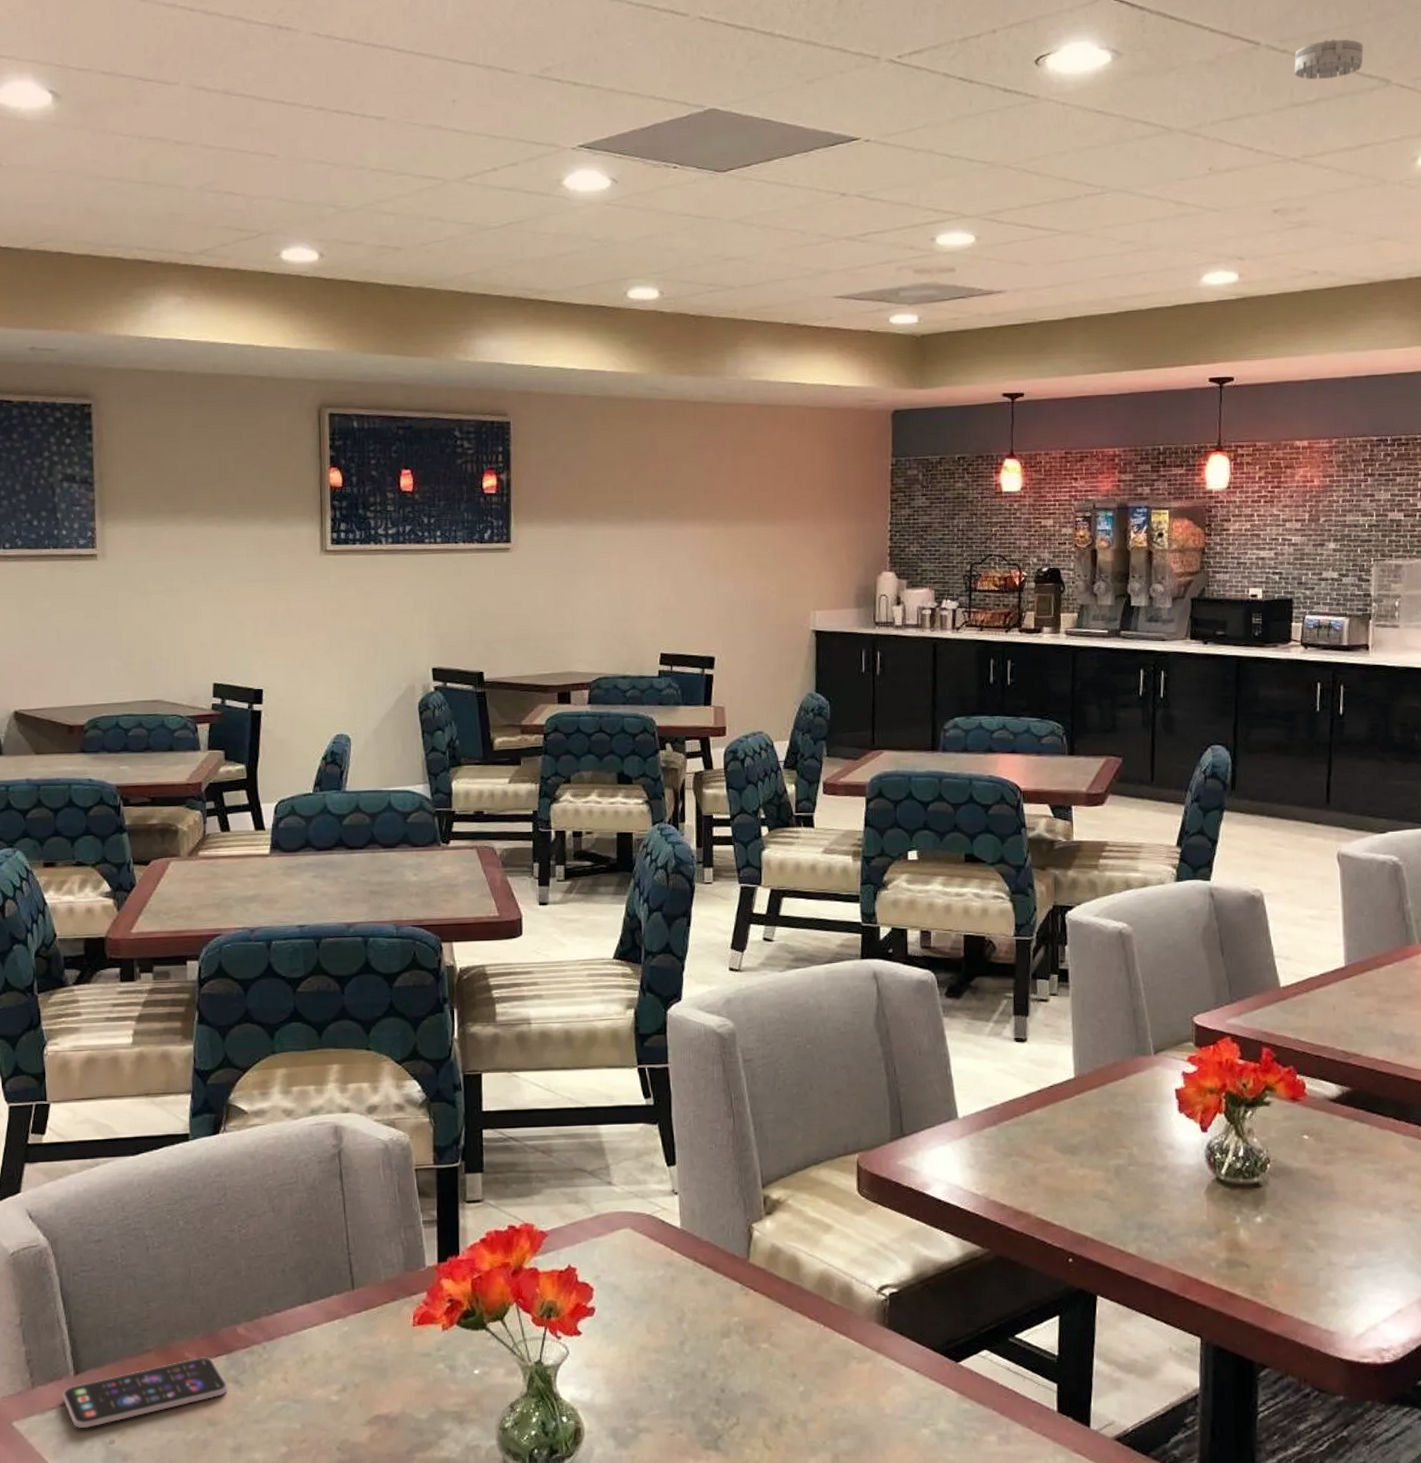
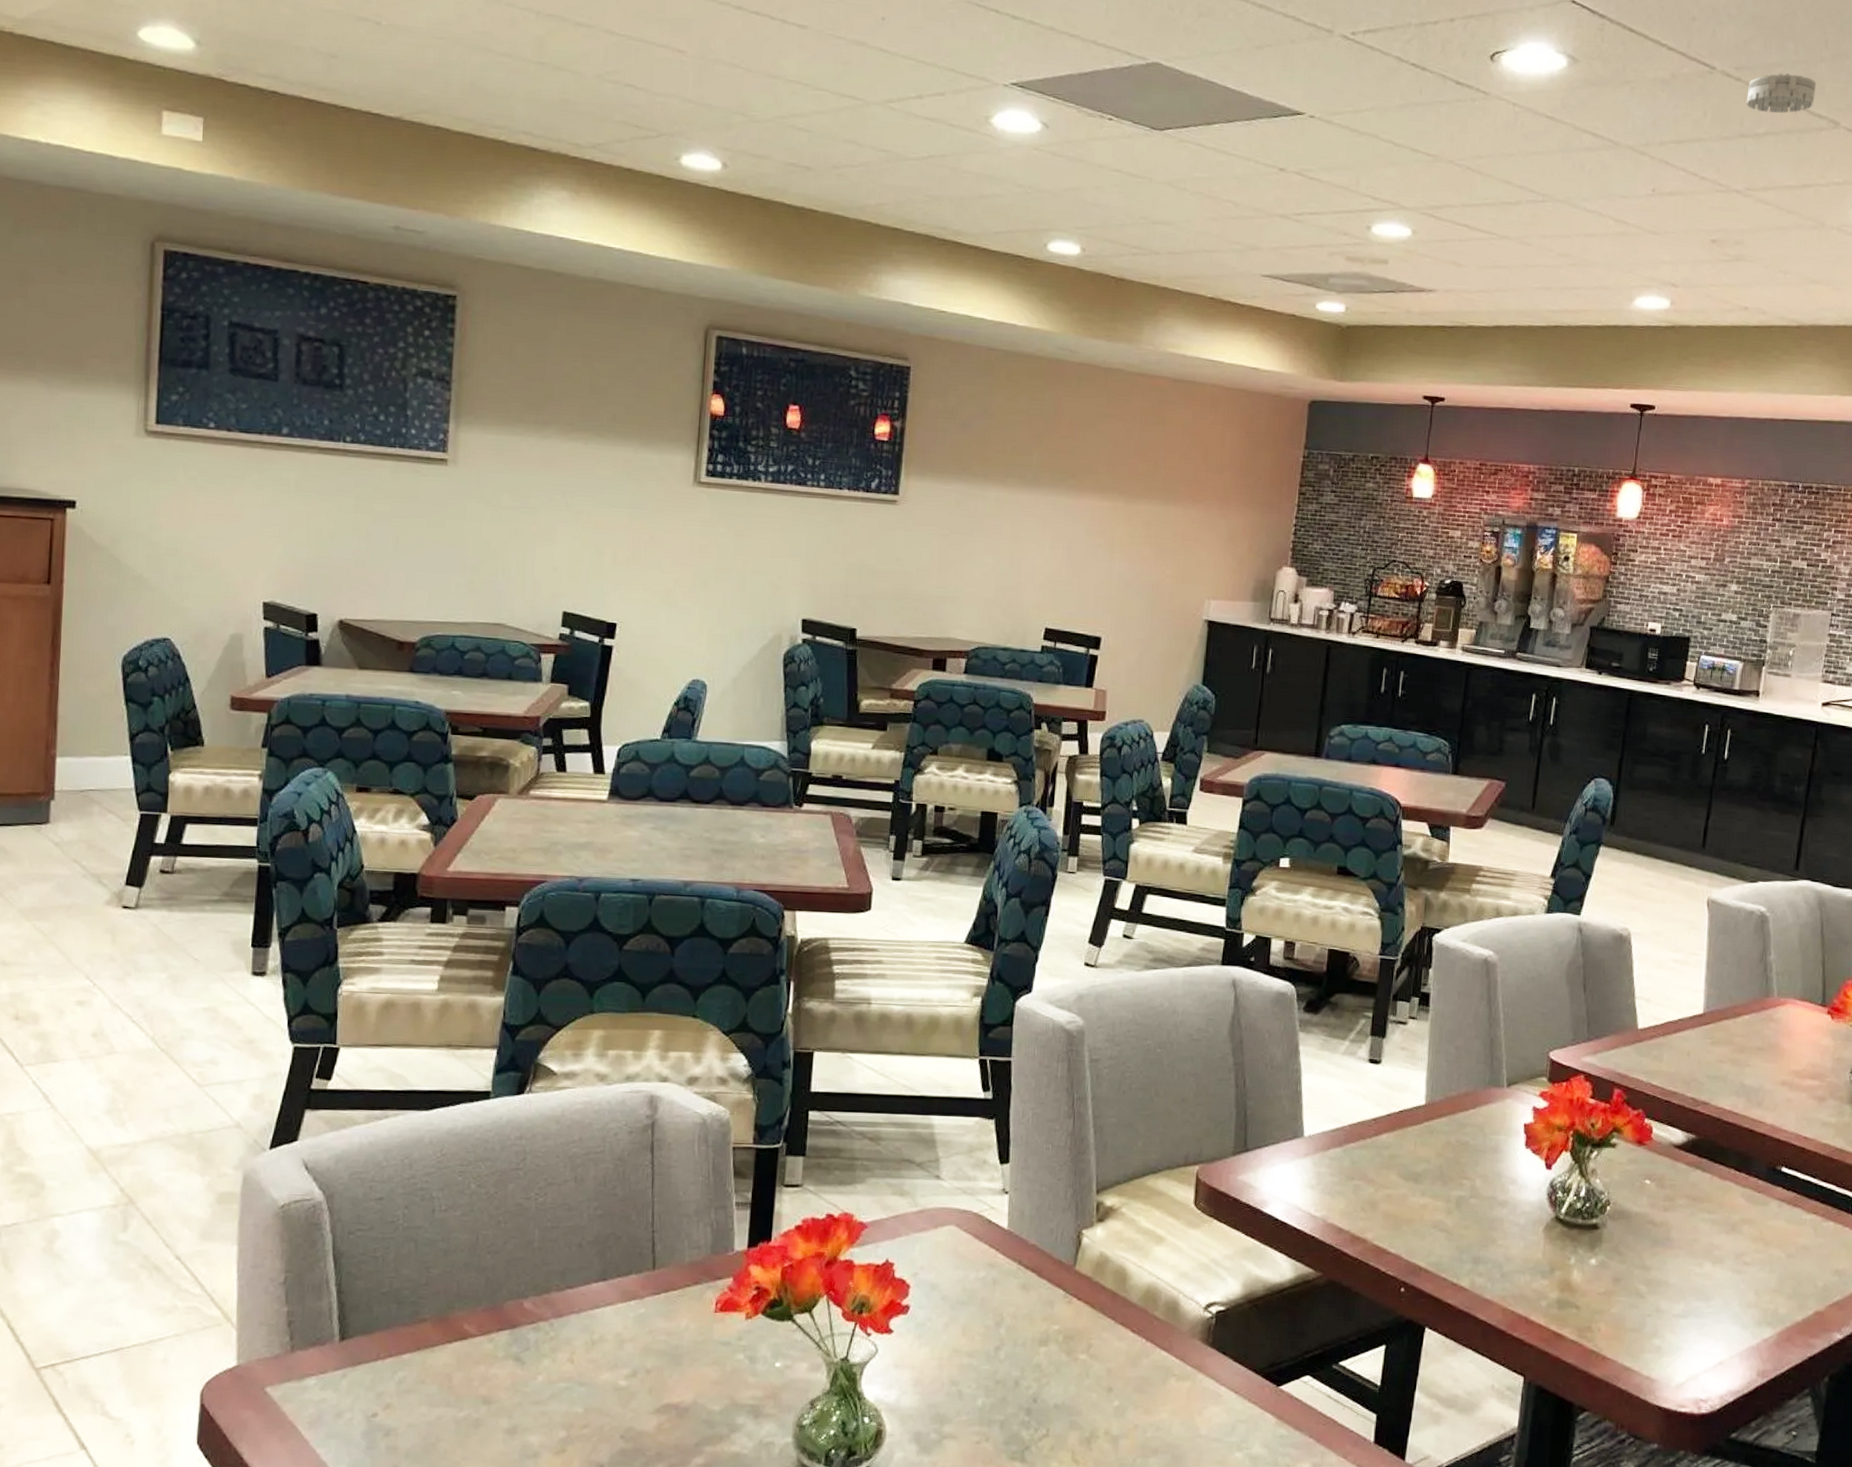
smartphone: present [62,1357,227,1429] -> none [323,1330,507,1399]

